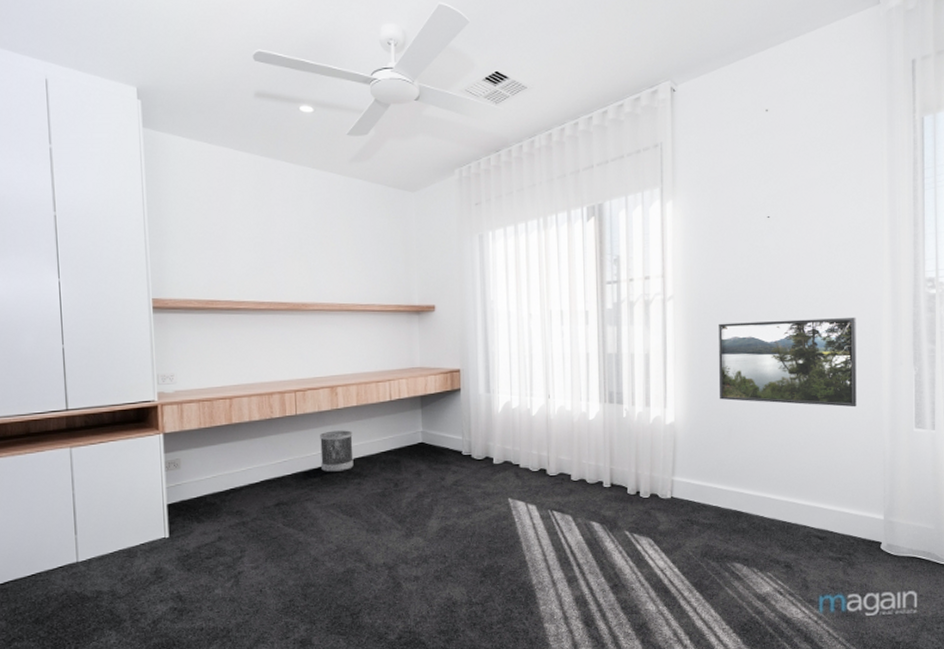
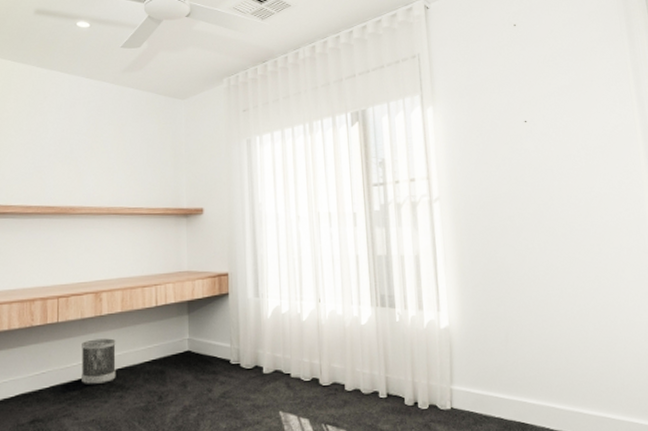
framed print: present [717,317,857,408] -> none [485,217,633,309]

